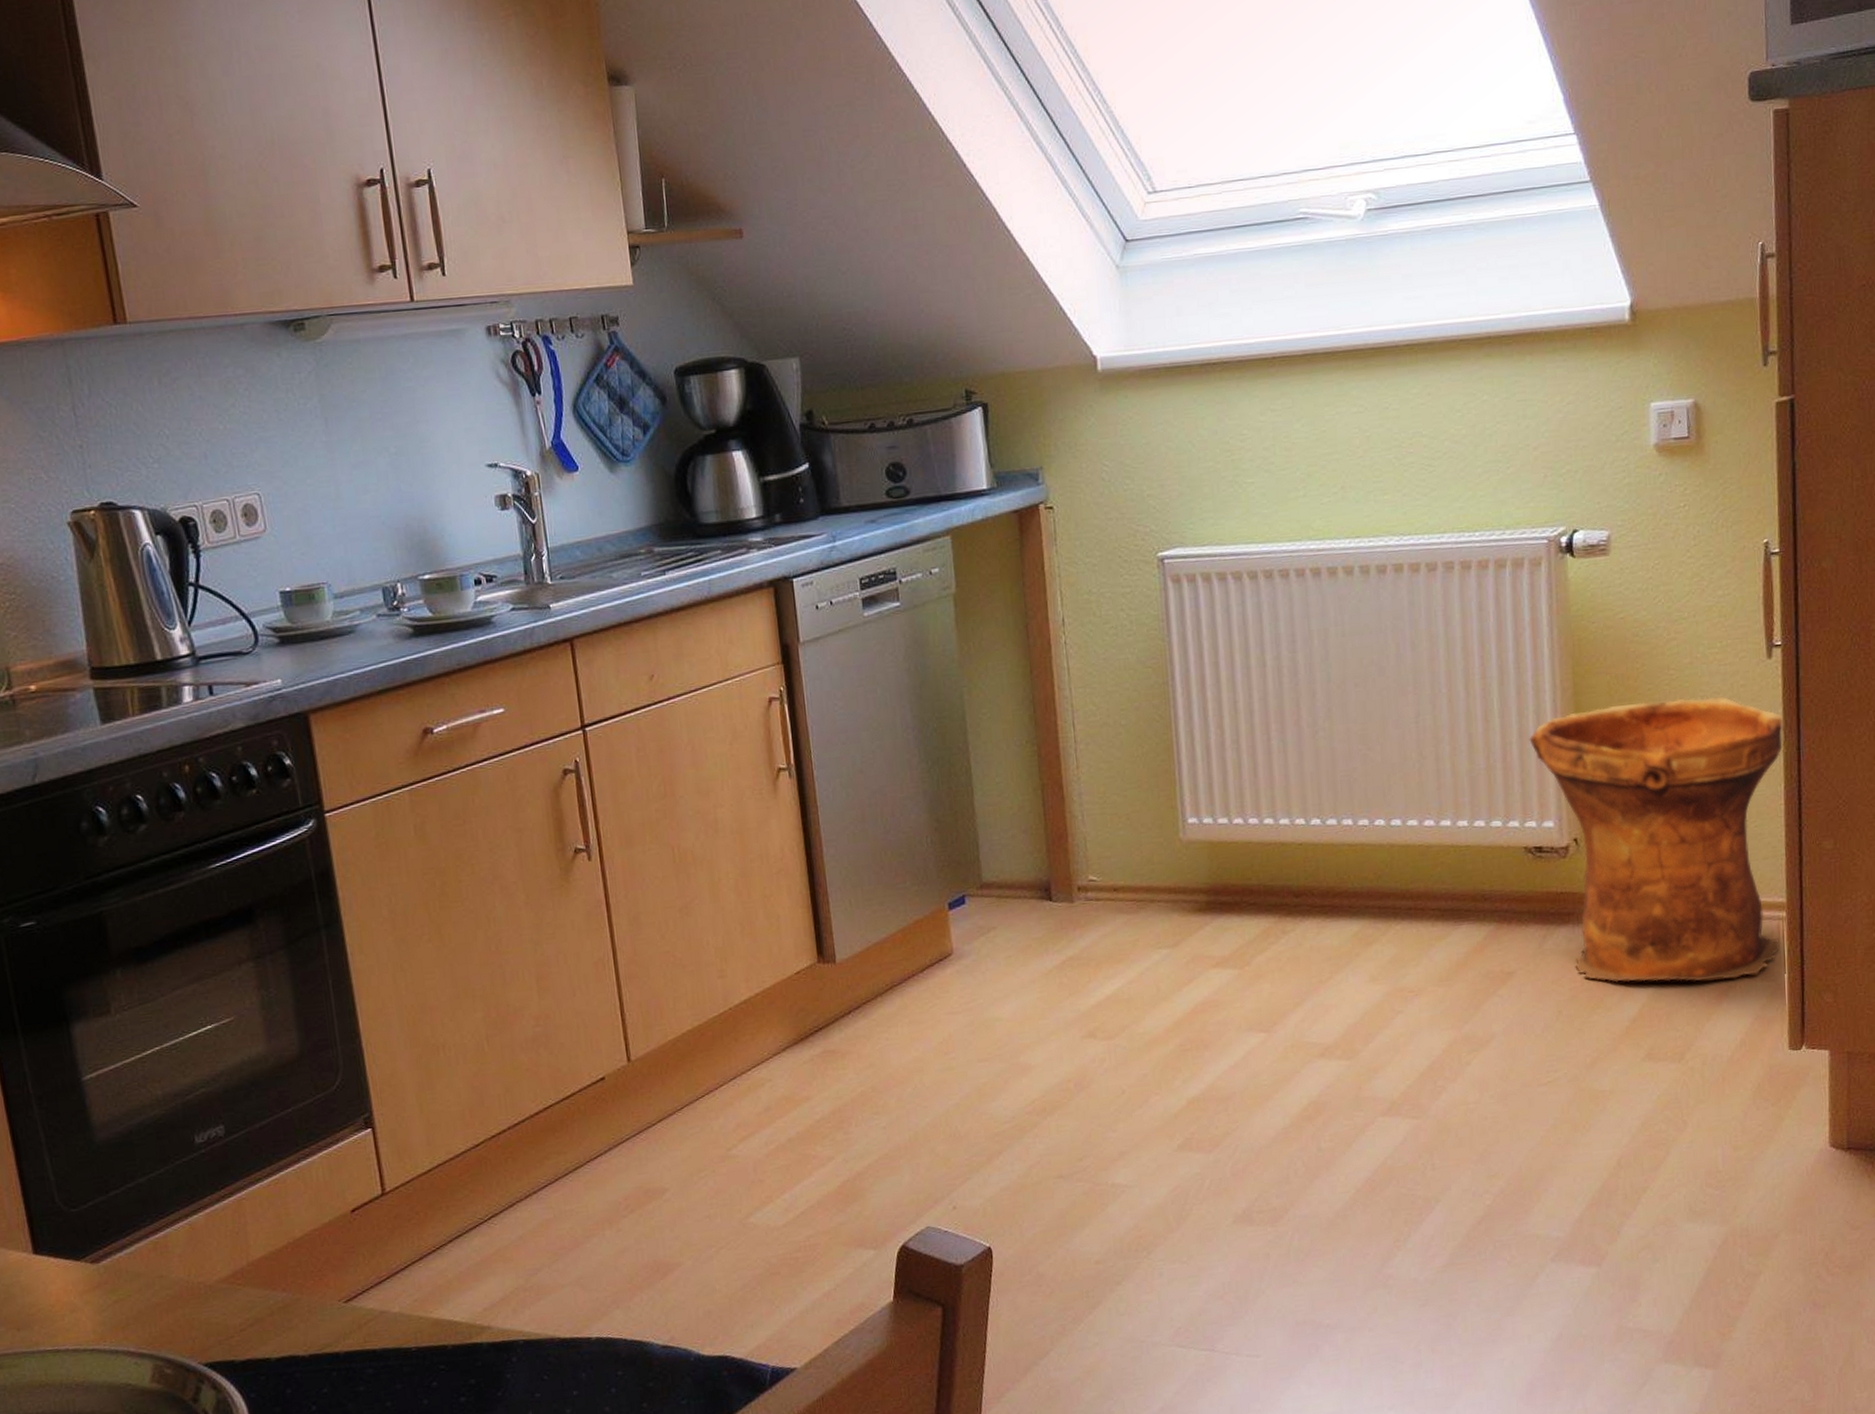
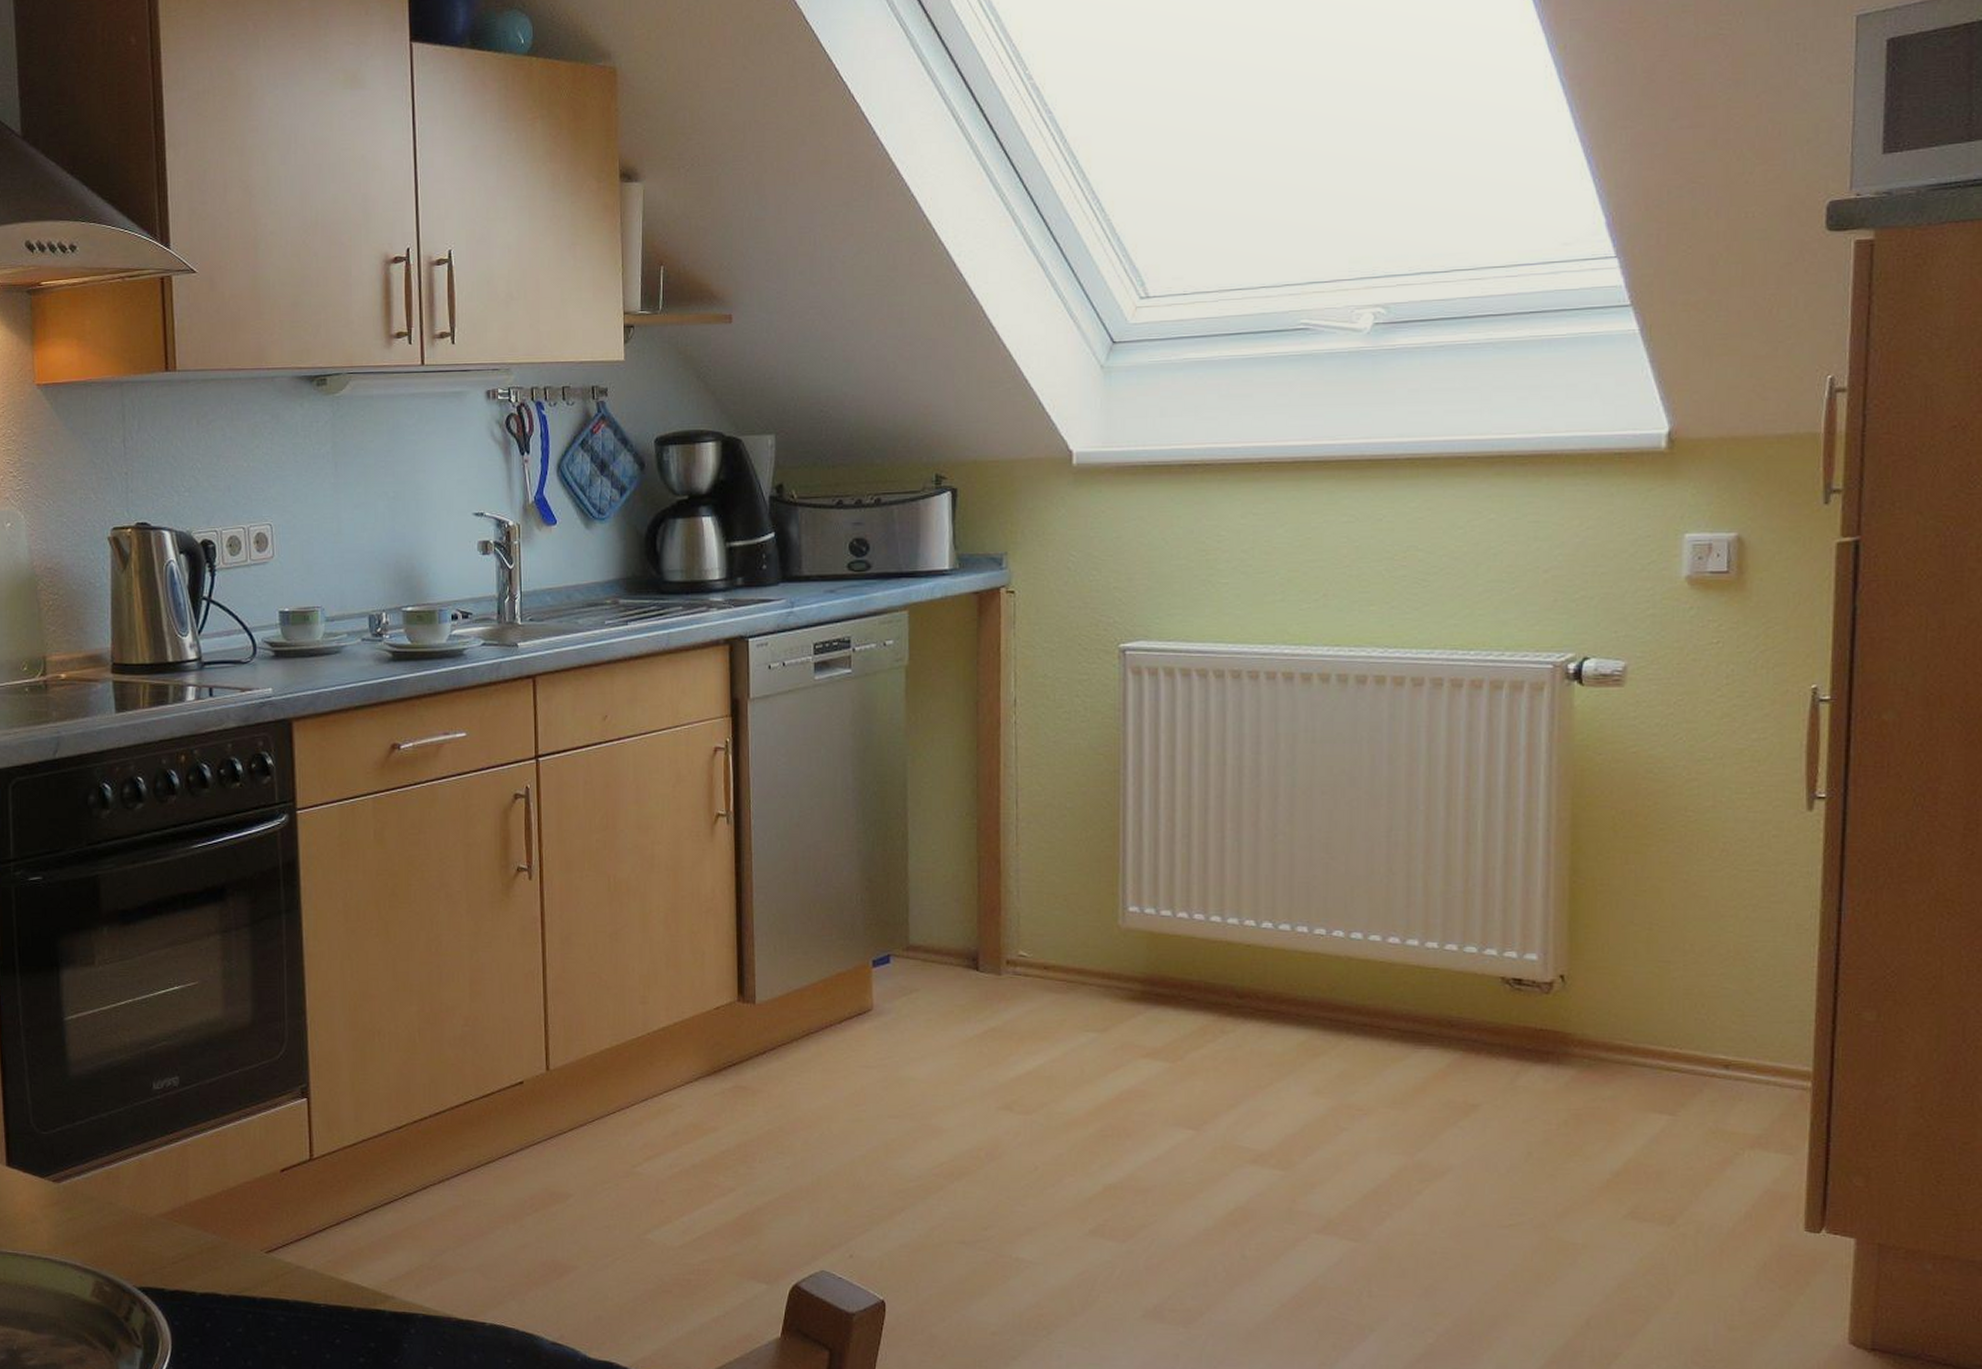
woven basket: present [1529,696,1784,982] -> none [1515,842,1822,1146]

